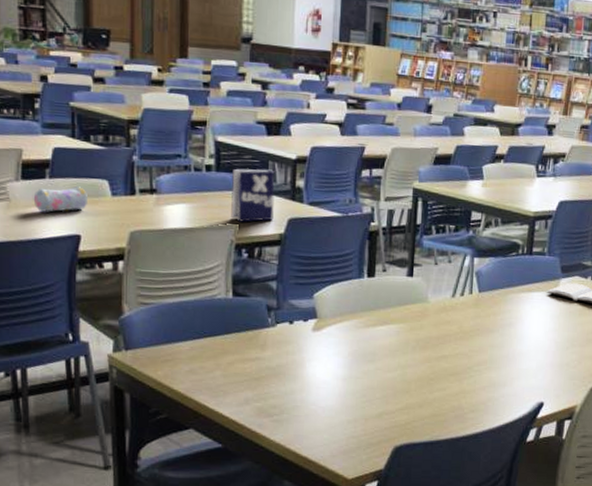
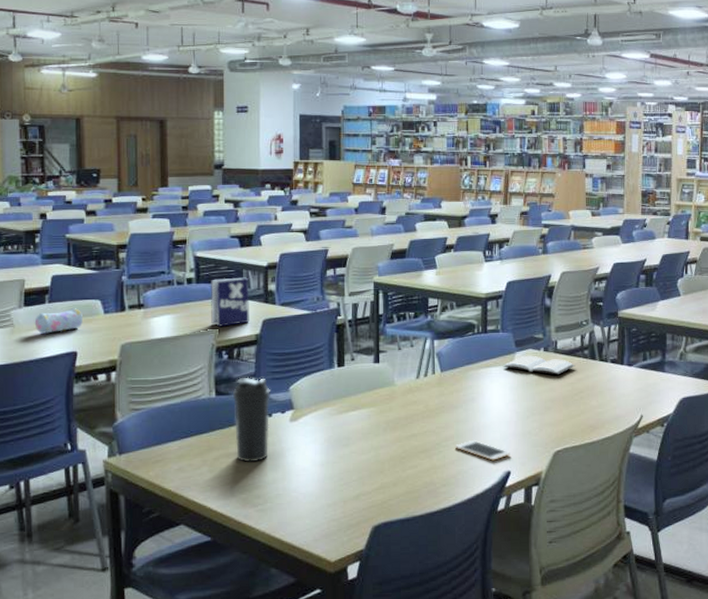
water bottle: none [252,279,293,370] -> present [233,377,270,463]
cell phone: none [487,366,545,390] -> present [454,439,510,461]

